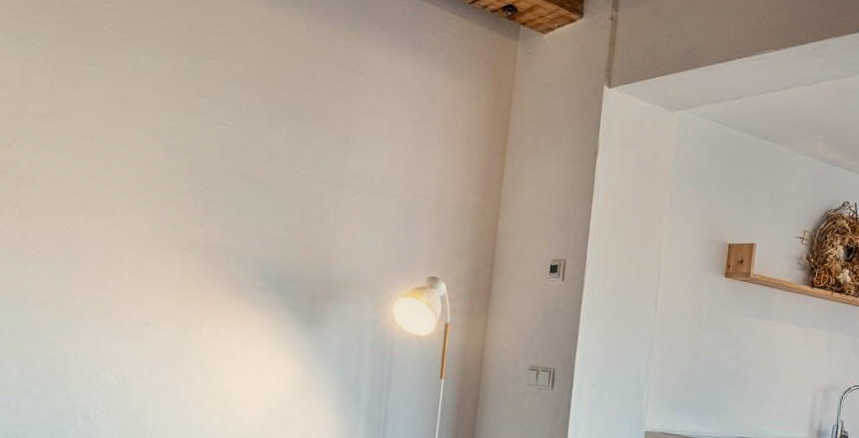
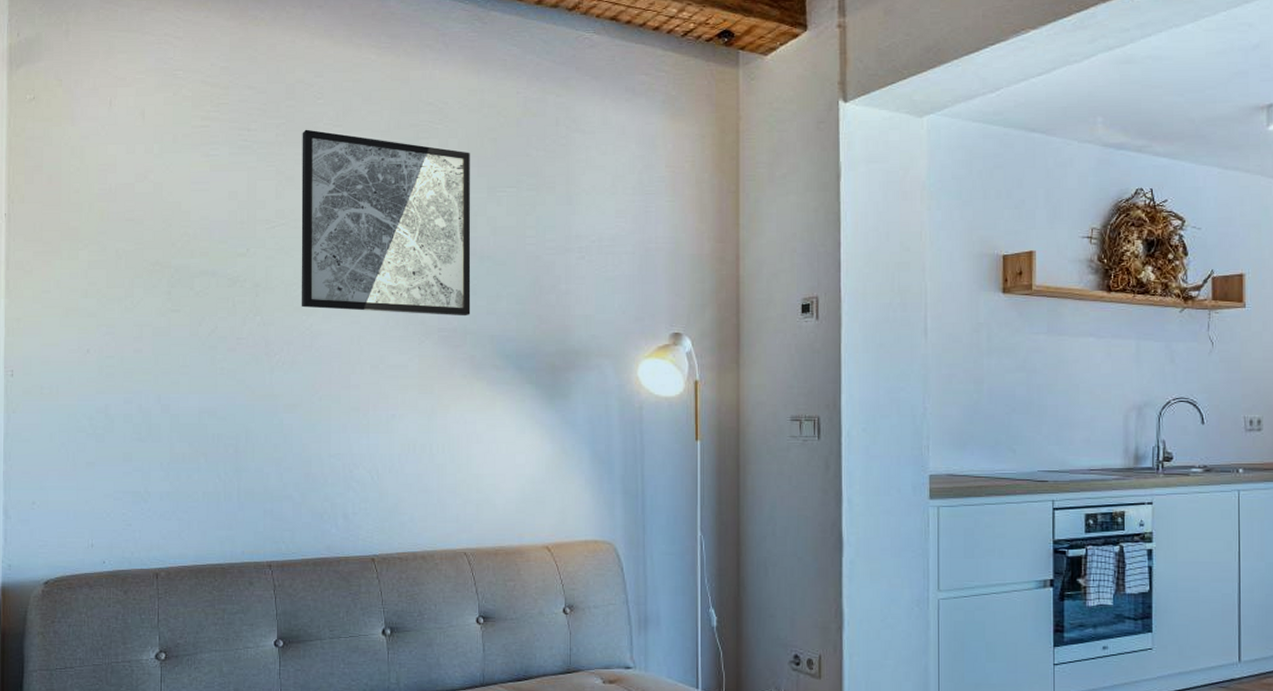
wall art: none [63,30,255,236] -> present [301,129,471,316]

